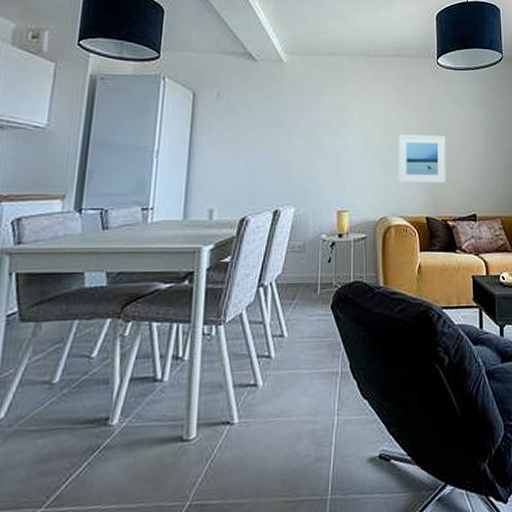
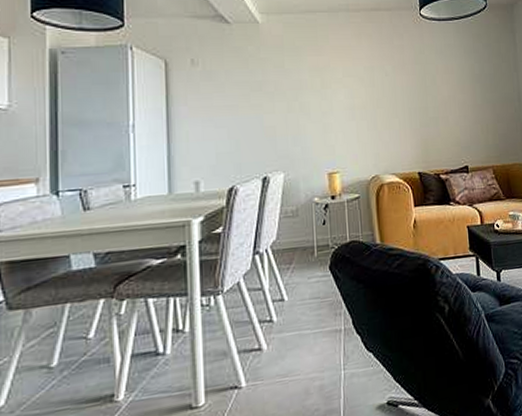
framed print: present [398,134,446,184] -> none [385,89,437,140]

